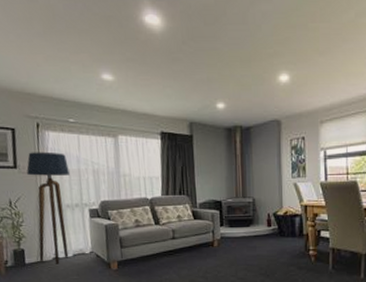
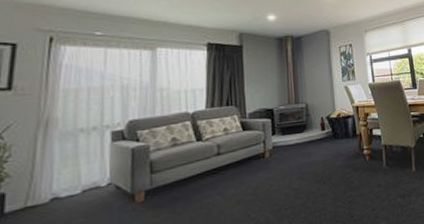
floor lamp: present [27,151,70,264] -> none [26,68,89,208]

